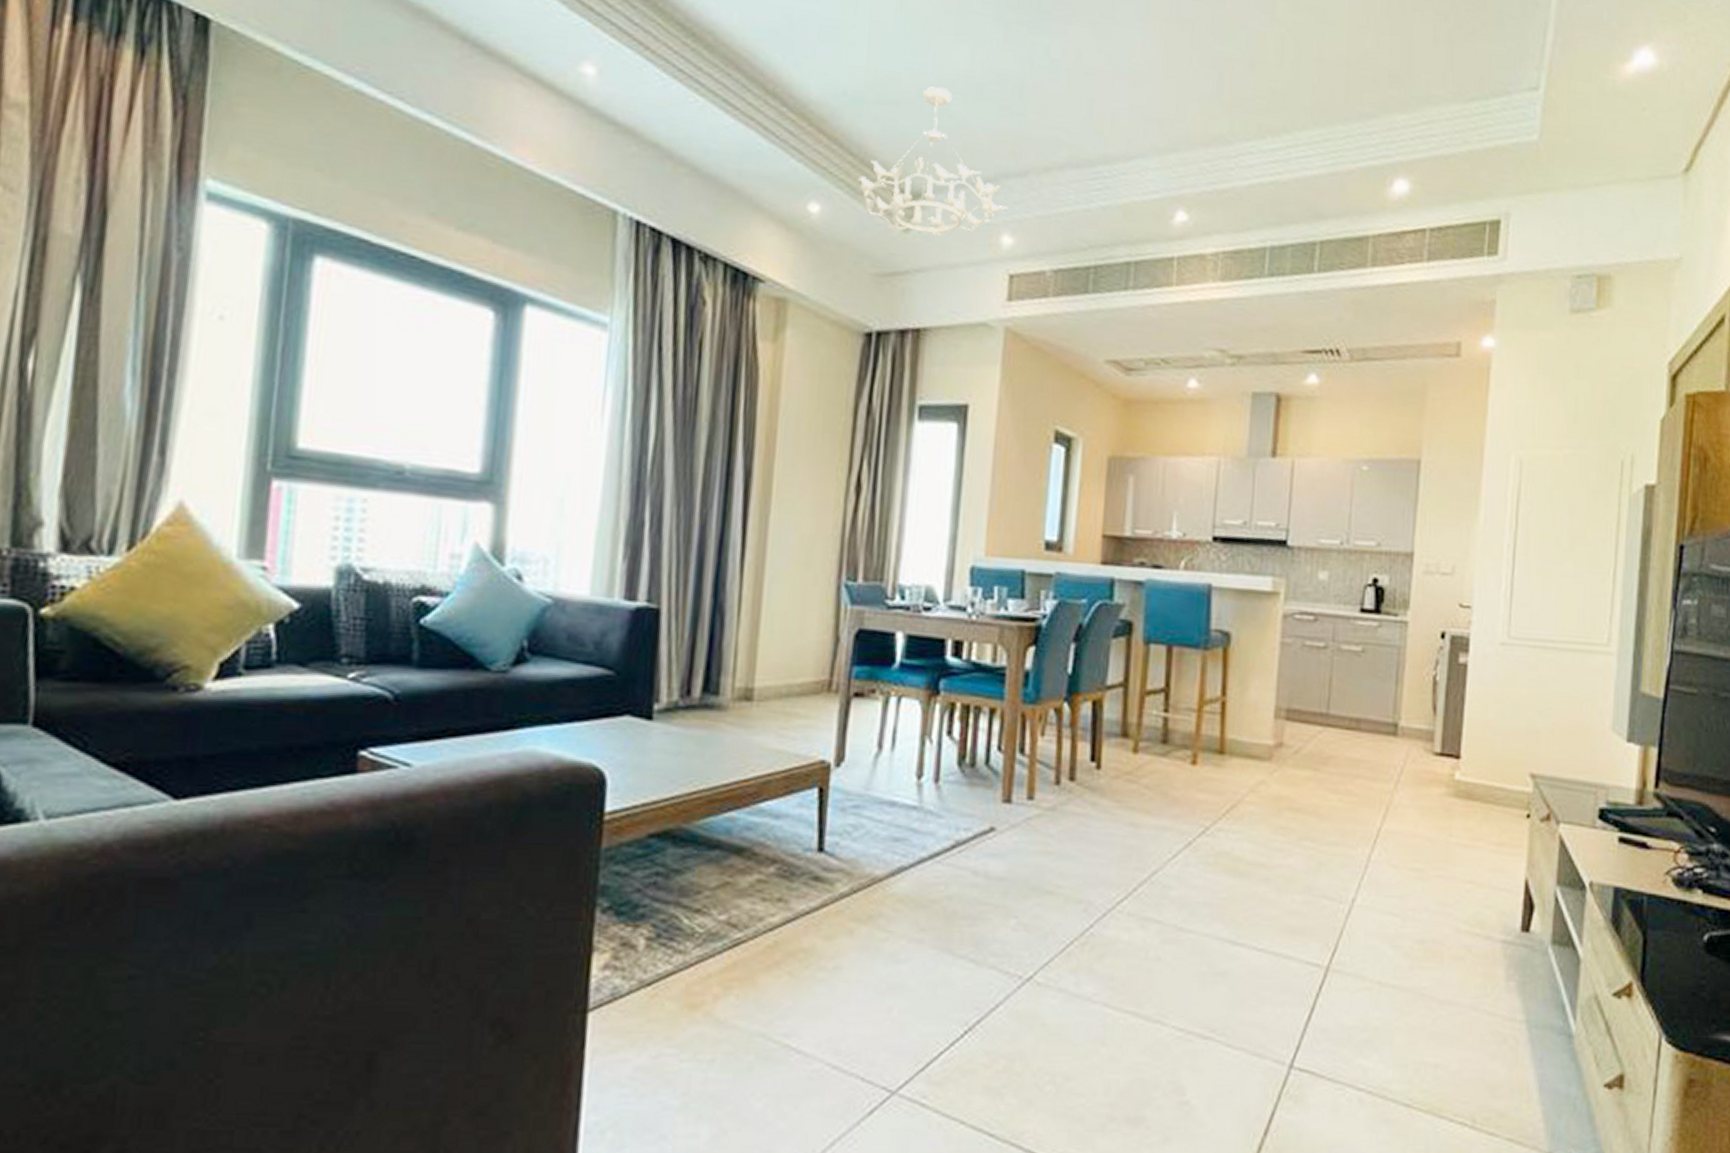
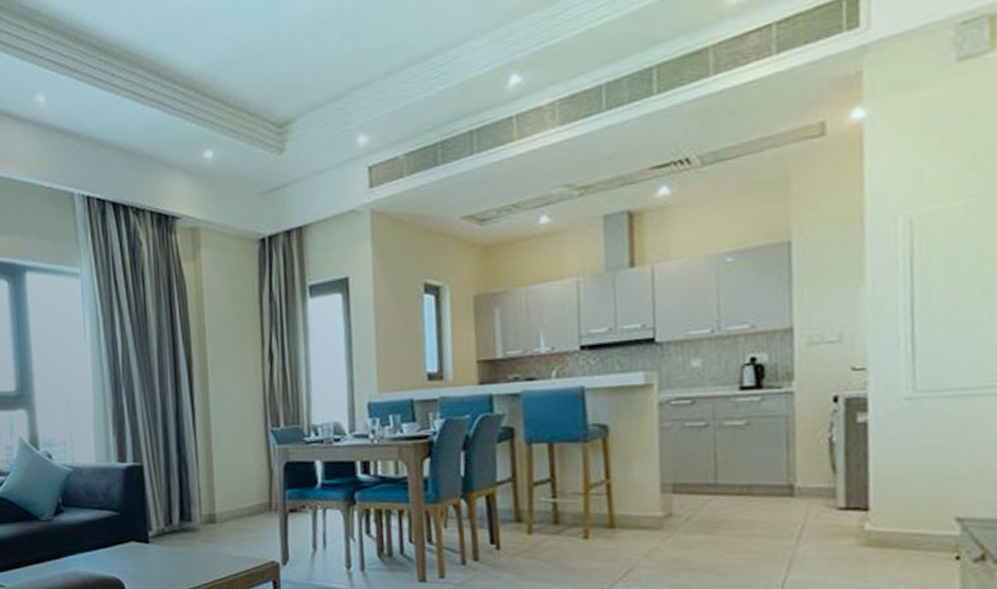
chandelier: present [857,86,1008,237] -> none [237,33,360,155]

